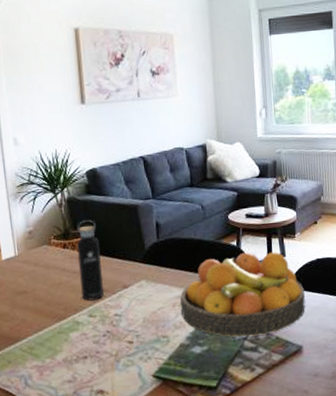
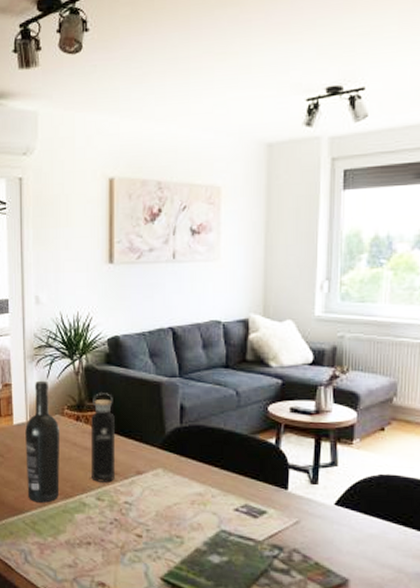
wine bottle: none [14,215,53,329] -> present [25,380,60,503]
fruit bowl: present [180,252,305,337] -> none [199,453,358,557]

